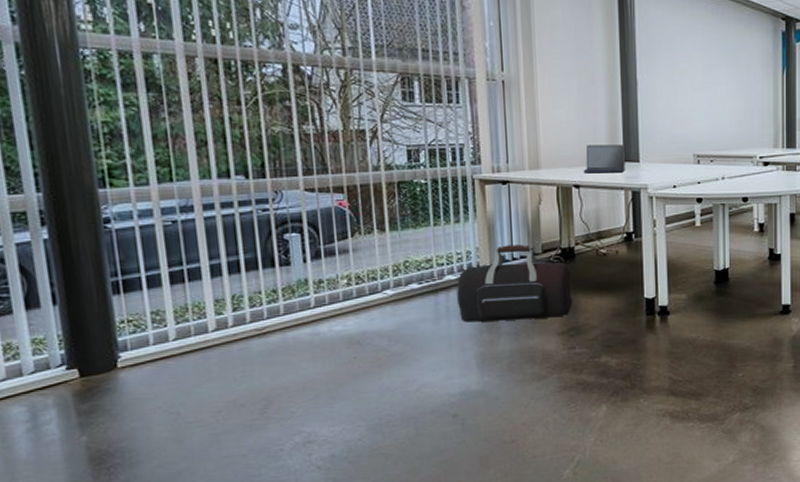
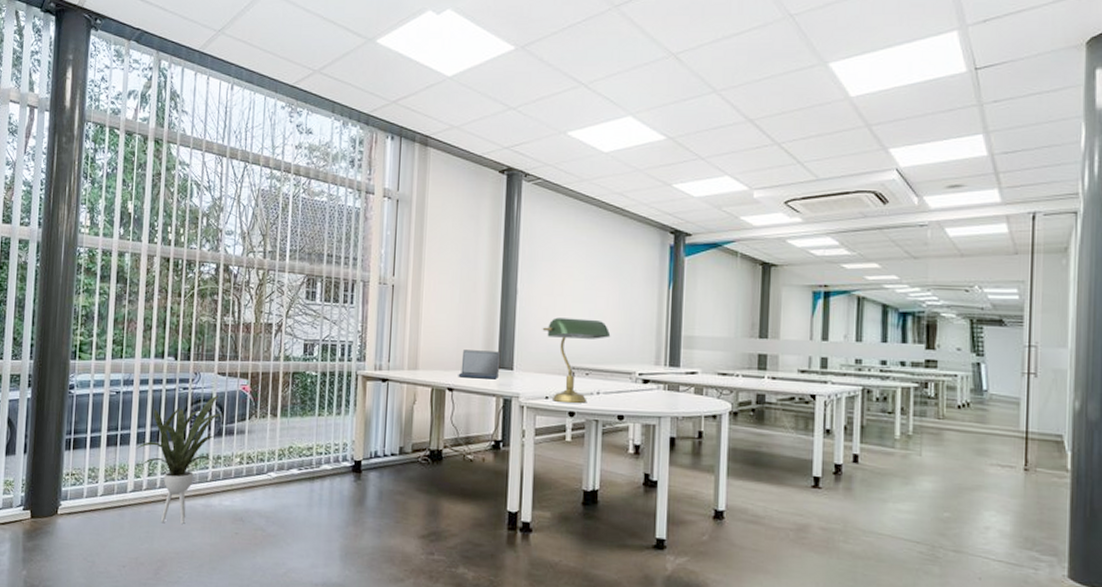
house plant: none [211,214,318,358] -> present [136,395,223,524]
duffel bag: present [456,244,573,323] -> none [330,441,436,520]
desk lamp: none [665,107,732,190] -> present [542,317,611,403]

